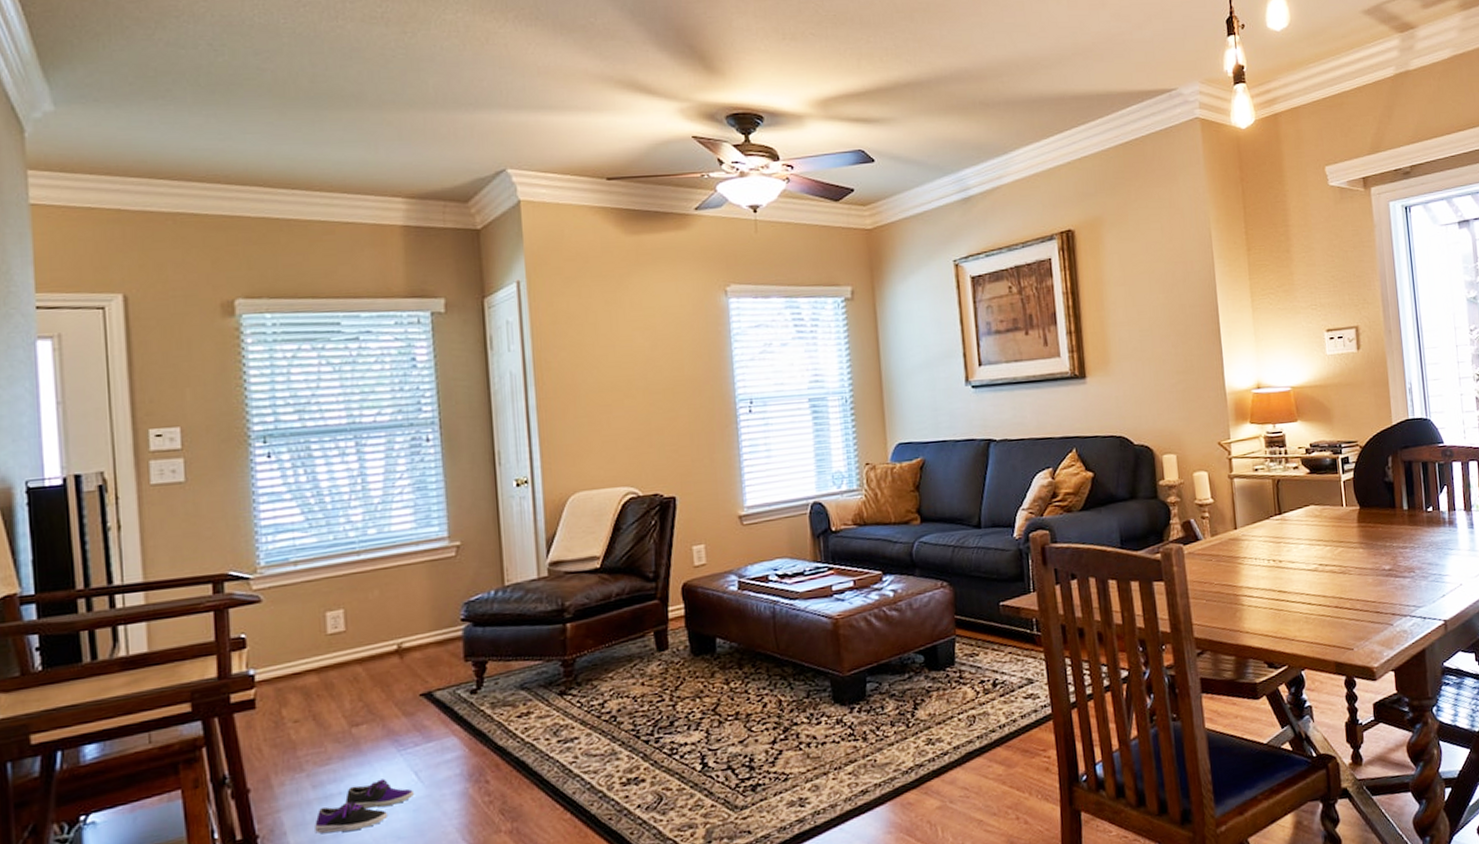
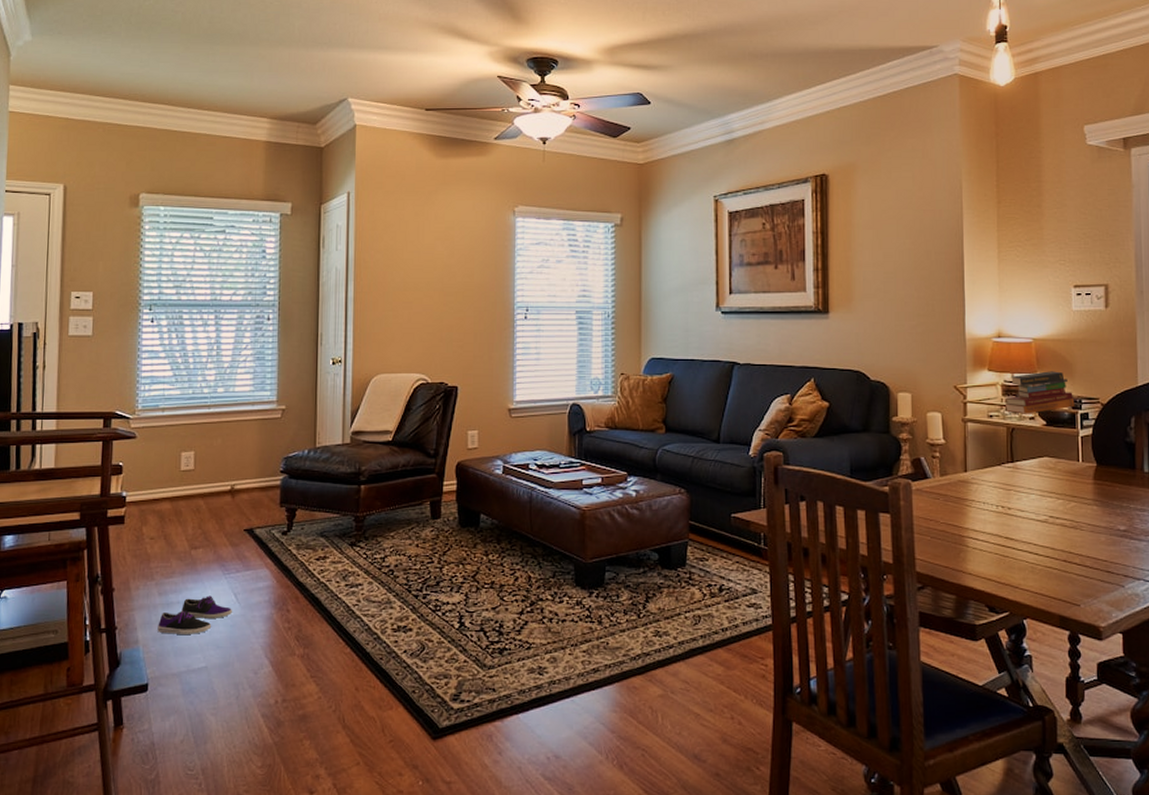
books: none [1269,417,1335,465] -> present [1005,371,1075,414]

